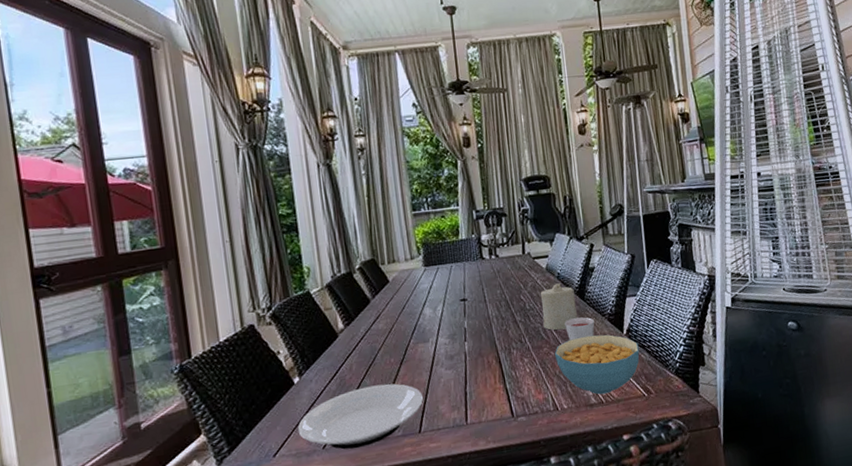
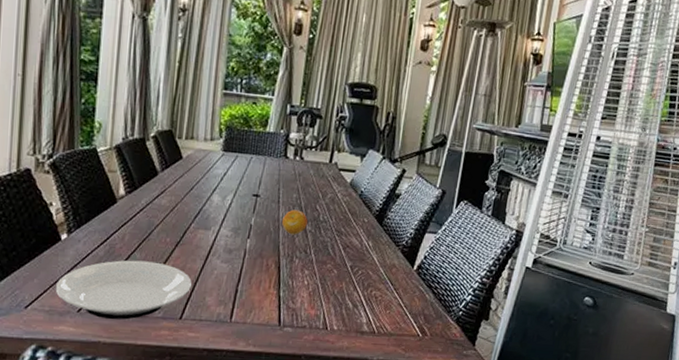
fruit: none [492,304,517,329] -> present [282,209,309,235]
candle: present [540,283,577,331] -> none [333,201,374,251]
cereal bowl: present [554,334,640,395] -> none [337,261,426,325]
candle: present [565,317,595,341] -> none [355,241,387,264]

